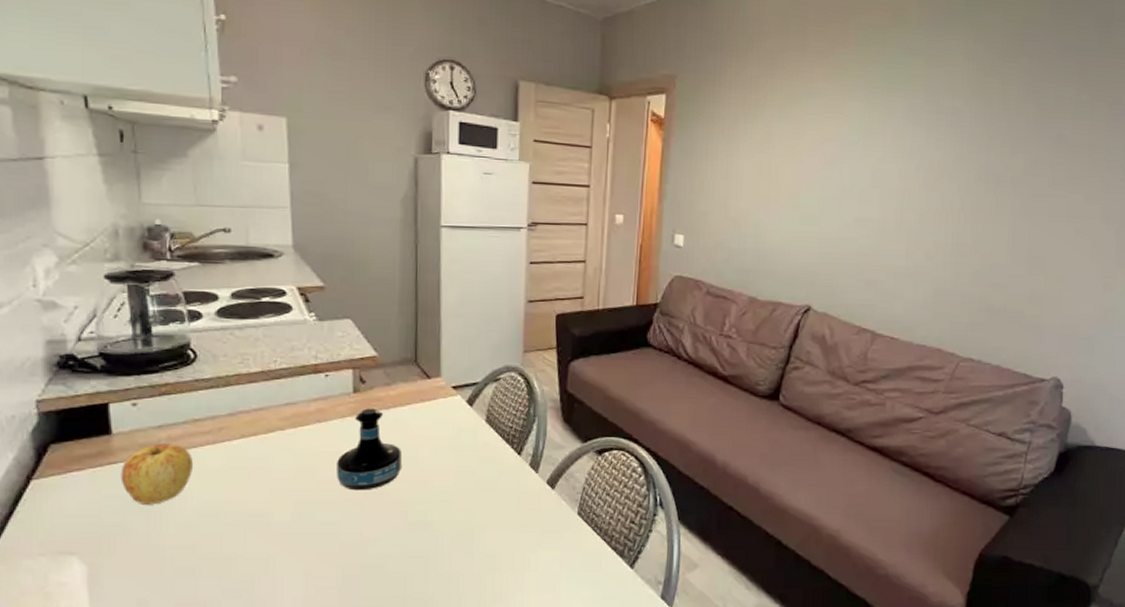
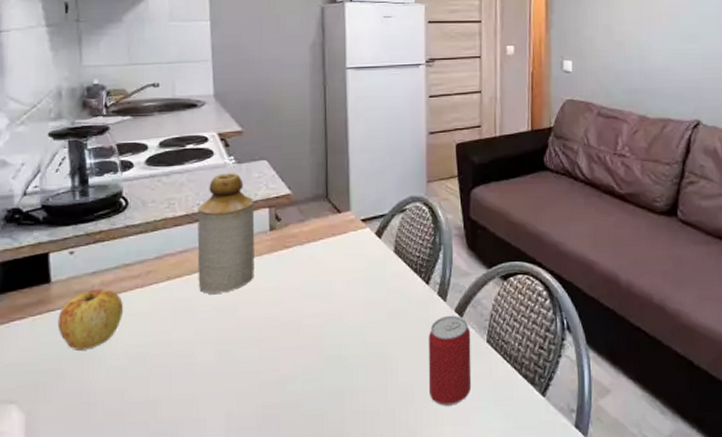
bottle: none [274,330,337,454] -> present [197,173,255,294]
tequila bottle: present [337,408,403,491] -> none [255,245,317,327]
beer can: none [516,486,562,574] -> present [428,315,471,406]

